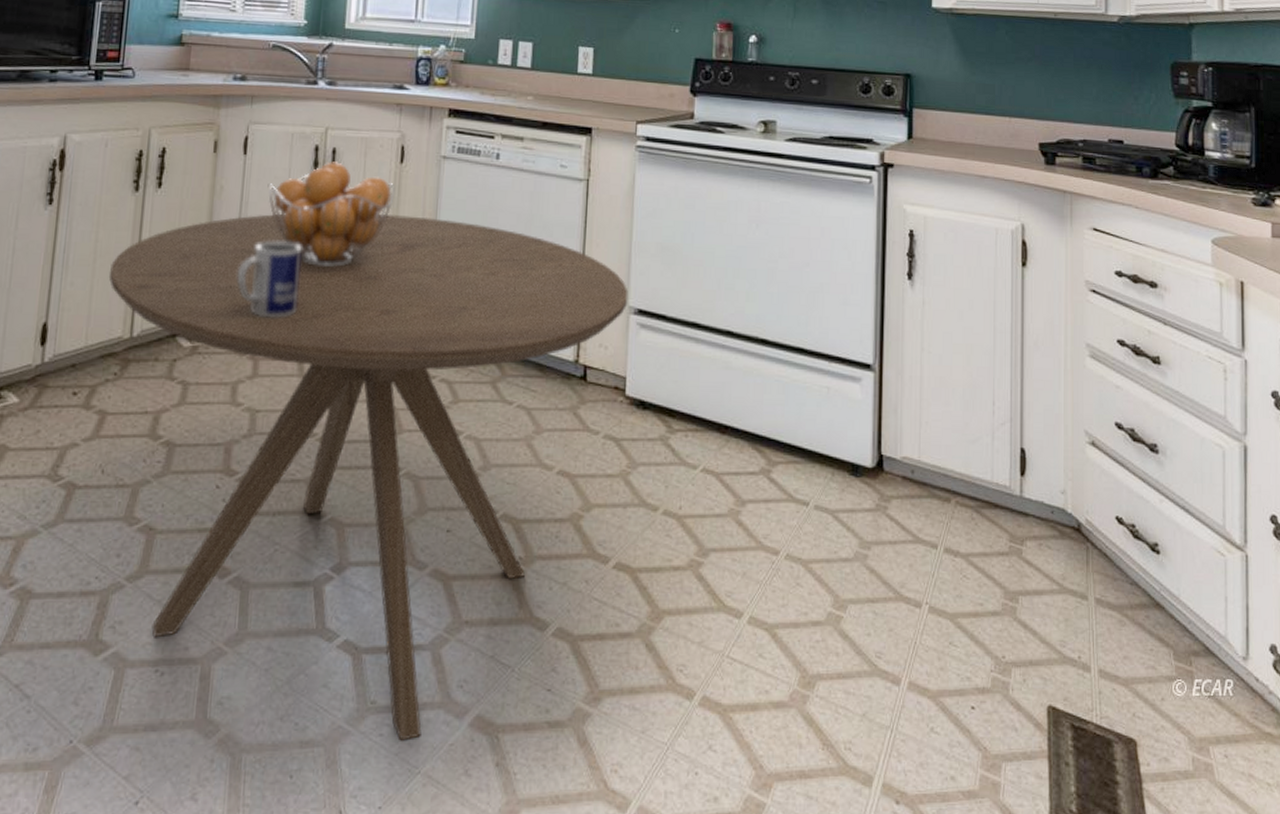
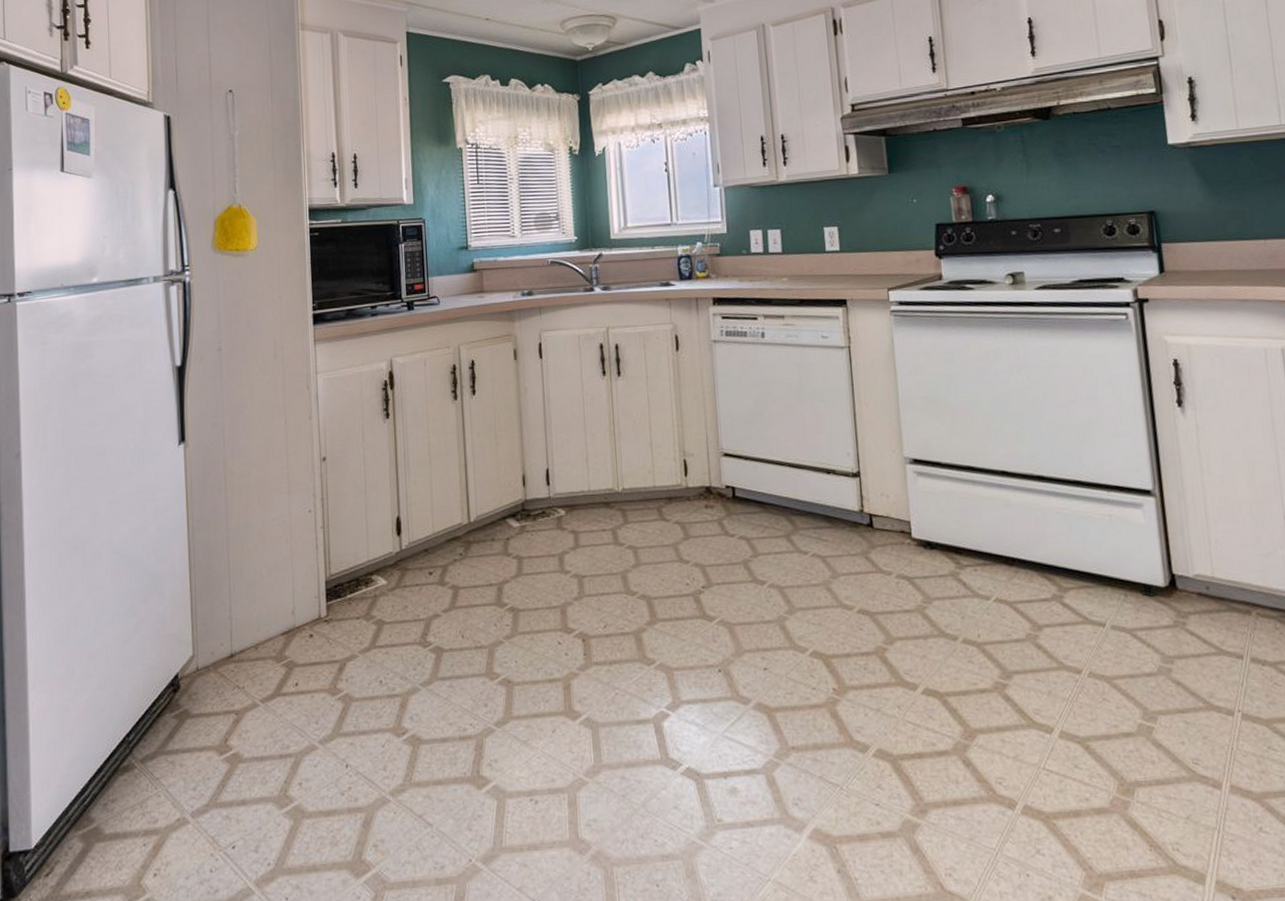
dining table: present [108,213,629,741] -> none [443,395,903,853]
mug: present [237,241,302,318] -> none [549,429,605,497]
fruit basket: present [267,161,395,267] -> none [564,356,675,448]

